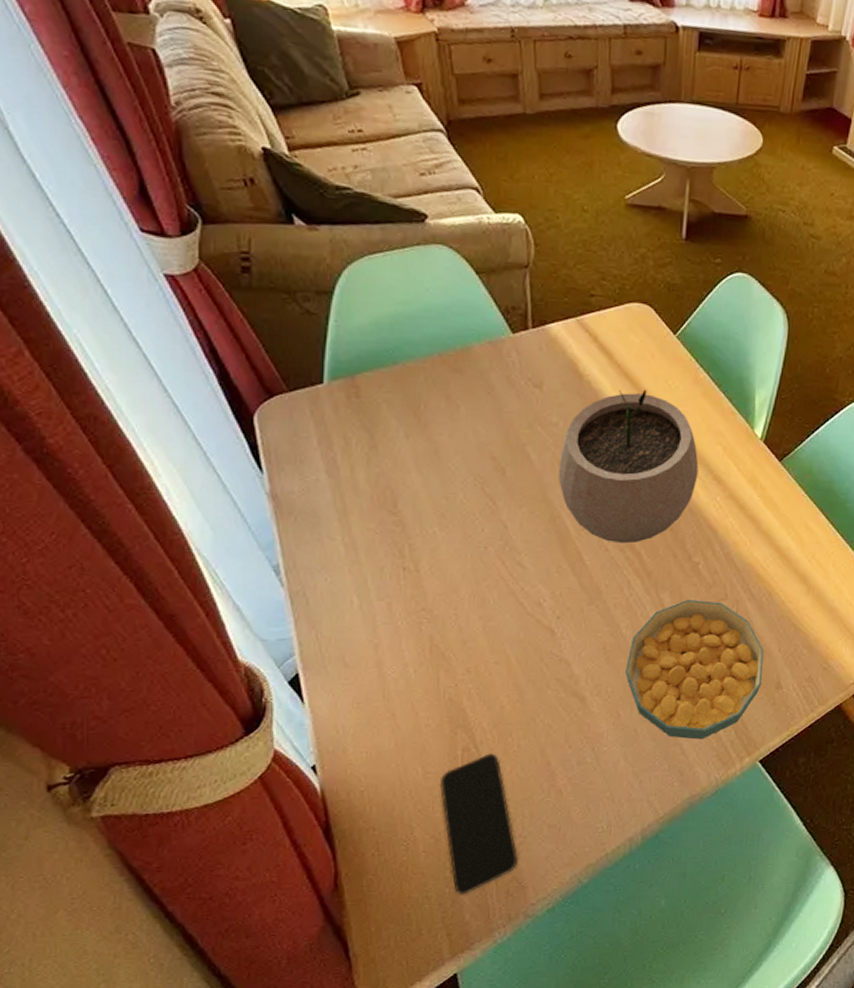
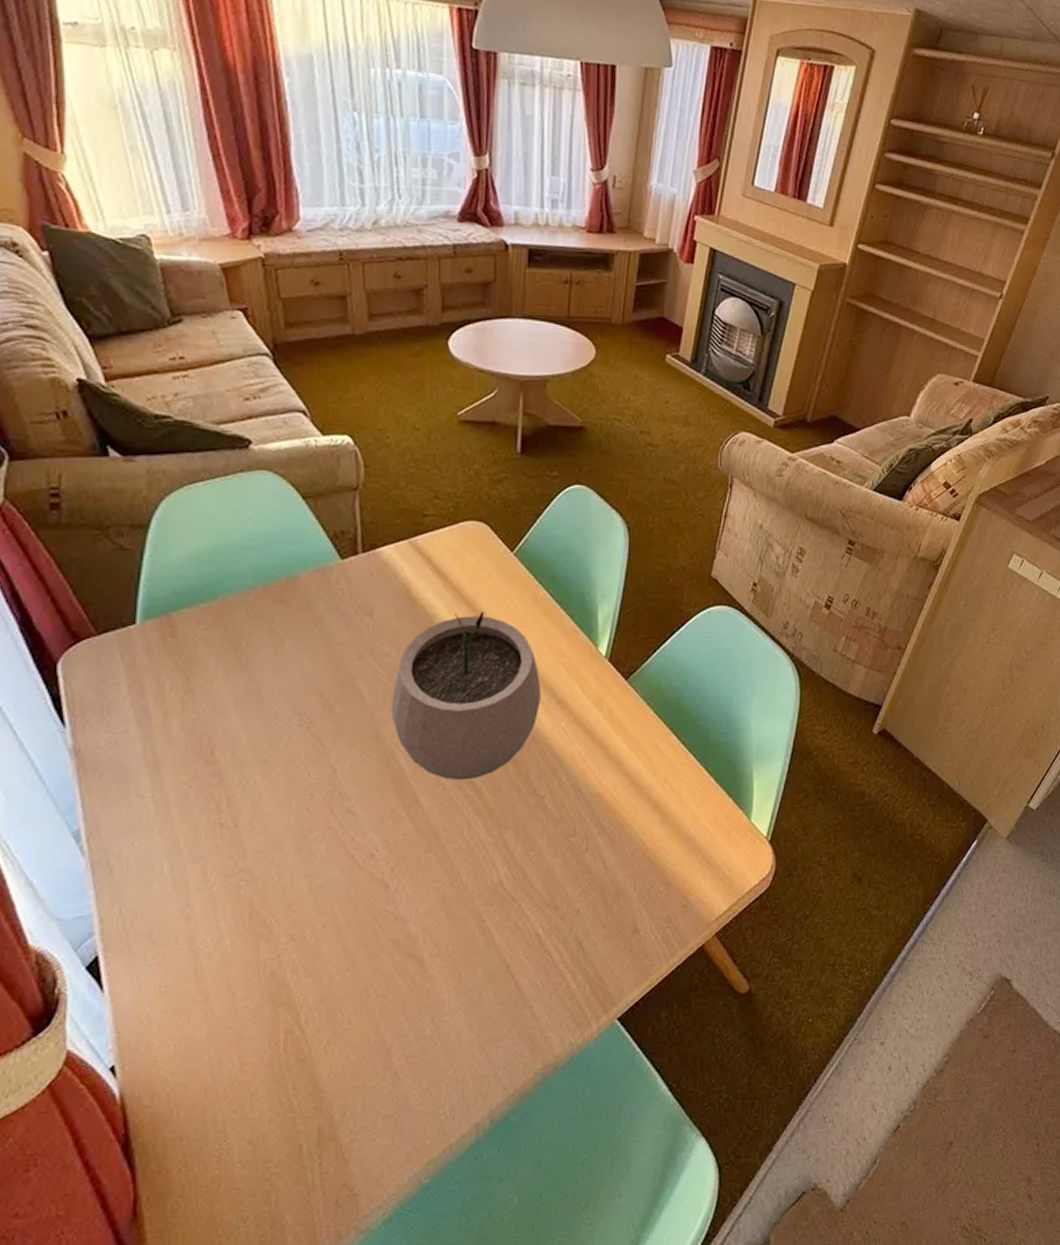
smartphone: present [439,753,518,895] -> none [258,1034,349,1213]
cereal bowl: present [625,600,764,740] -> none [467,838,618,1000]

